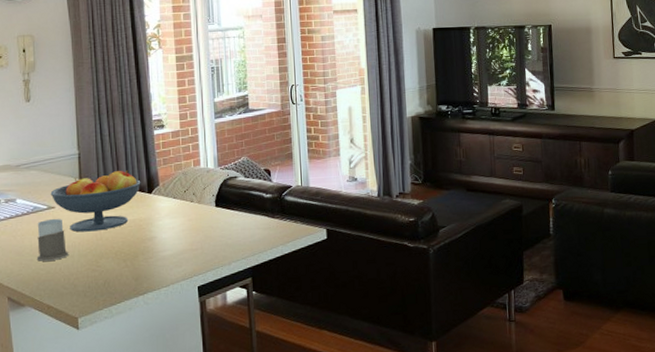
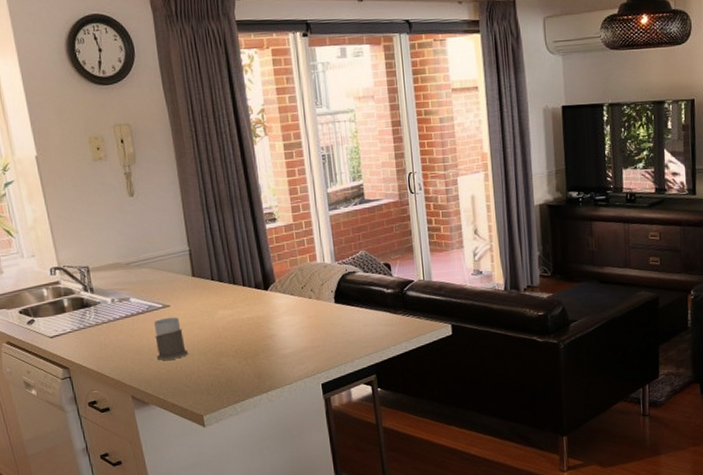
fruit bowl: present [50,170,141,232] -> none [164,267,256,331]

